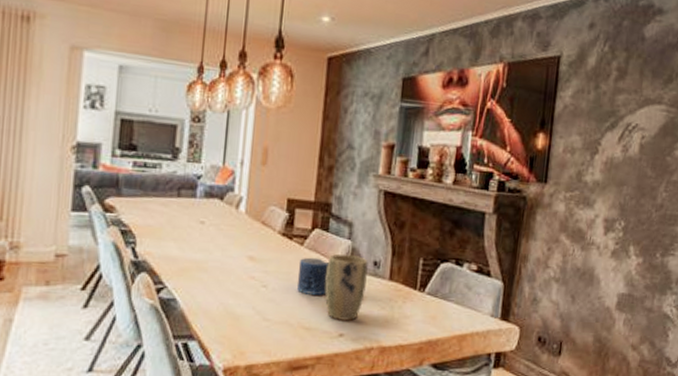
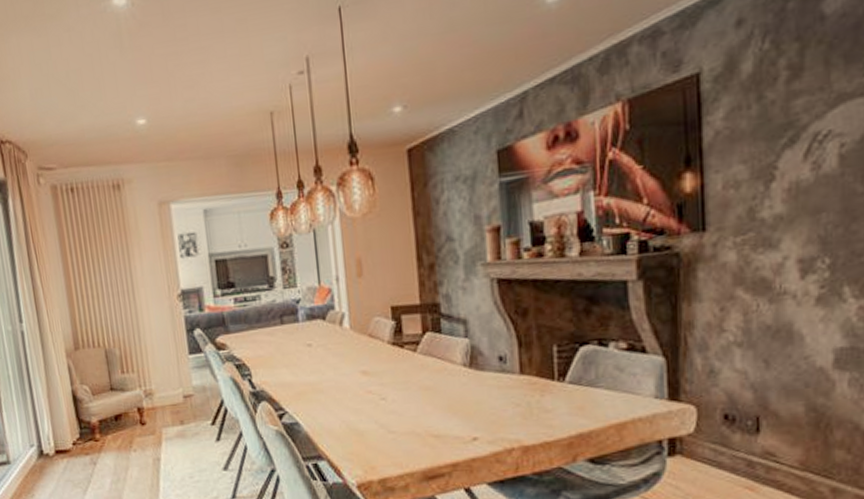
candle: present [297,257,329,295] -> none [415,362,450,401]
plant pot: present [325,253,369,321] -> none [446,353,495,424]

